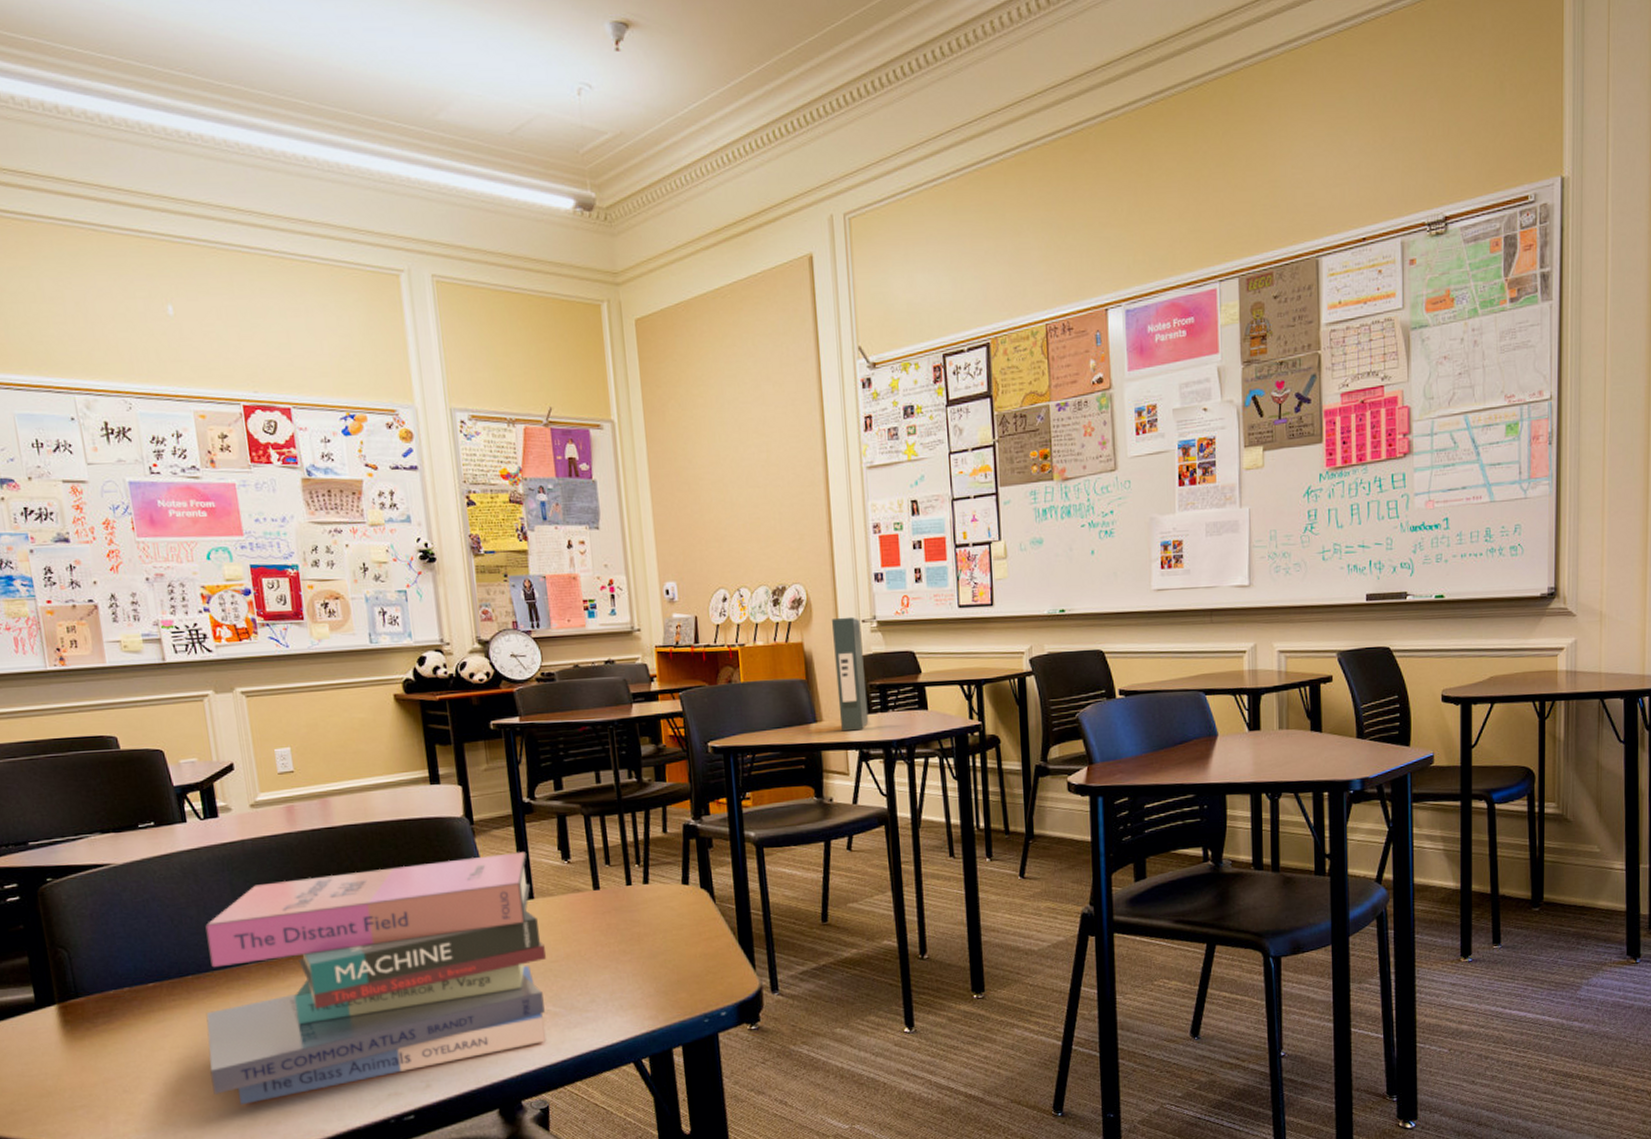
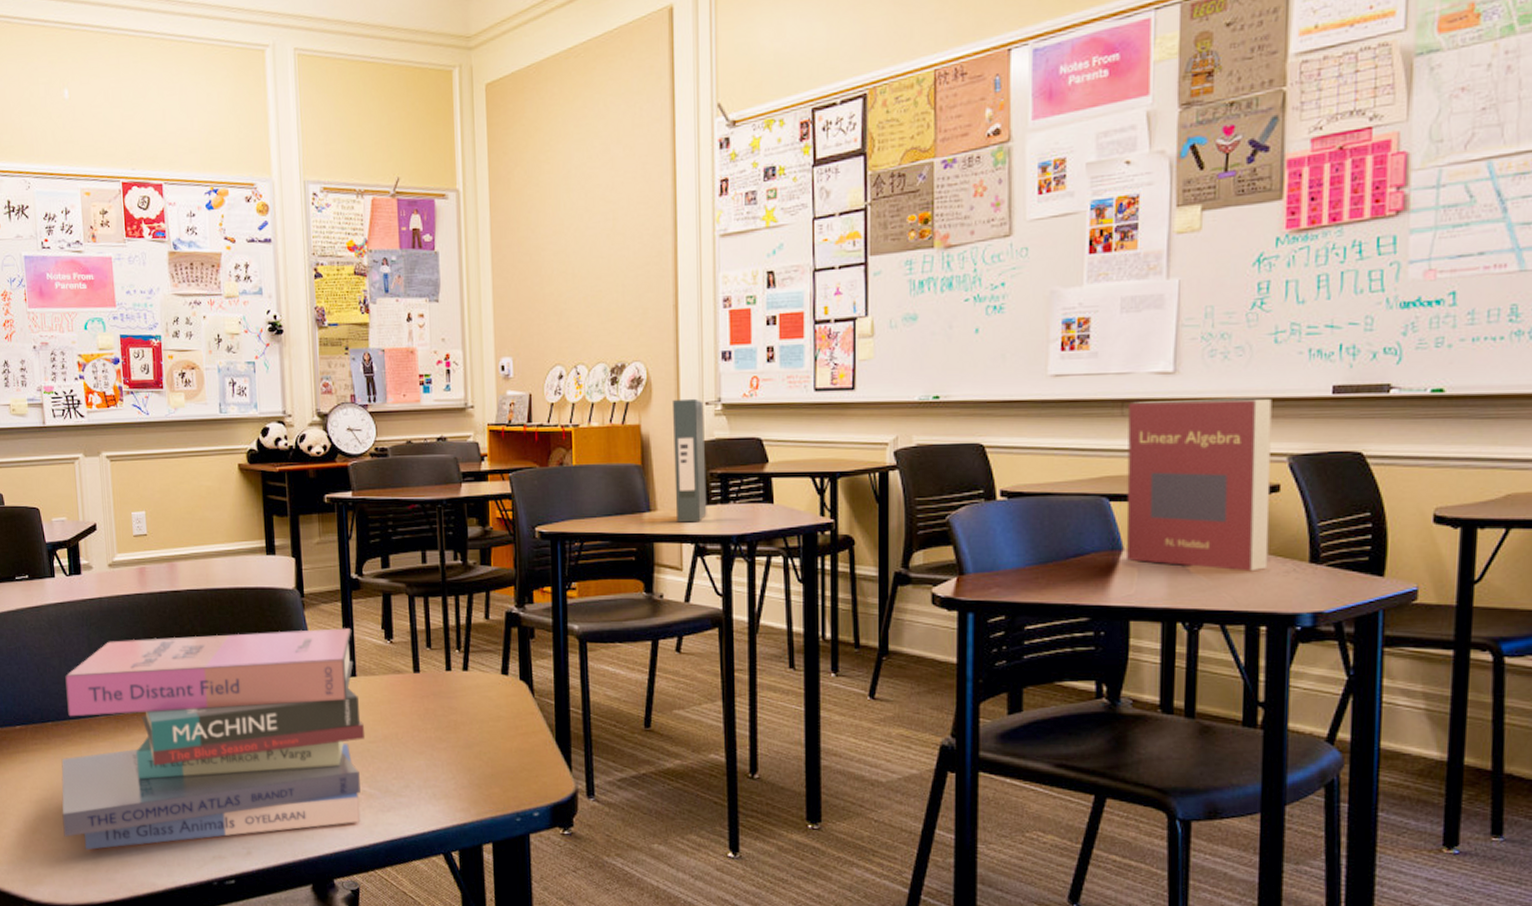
book: none [1216,605,1327,748] -> present [1126,398,1272,572]

